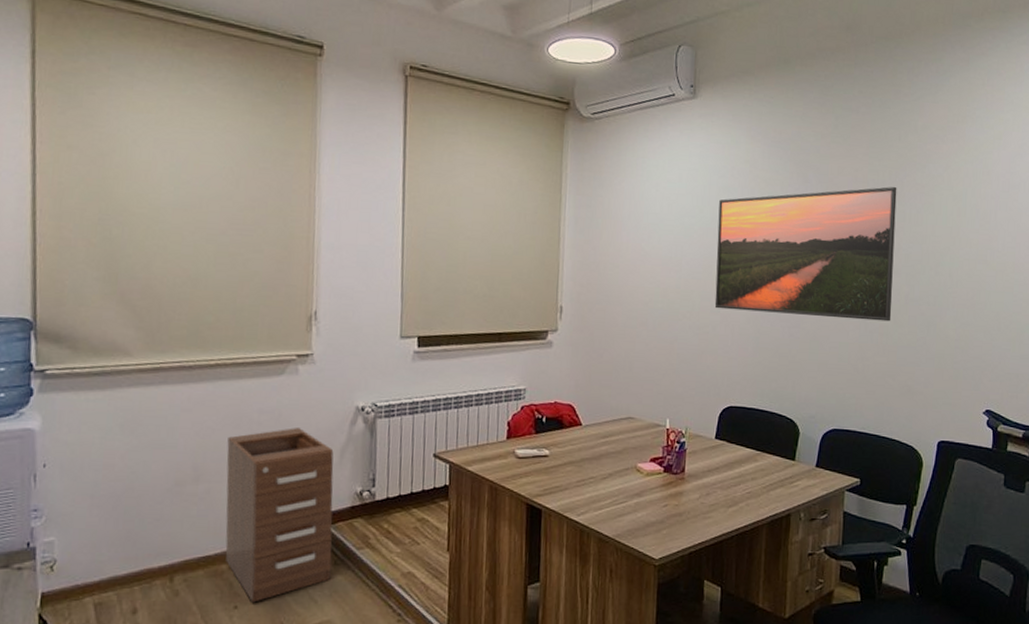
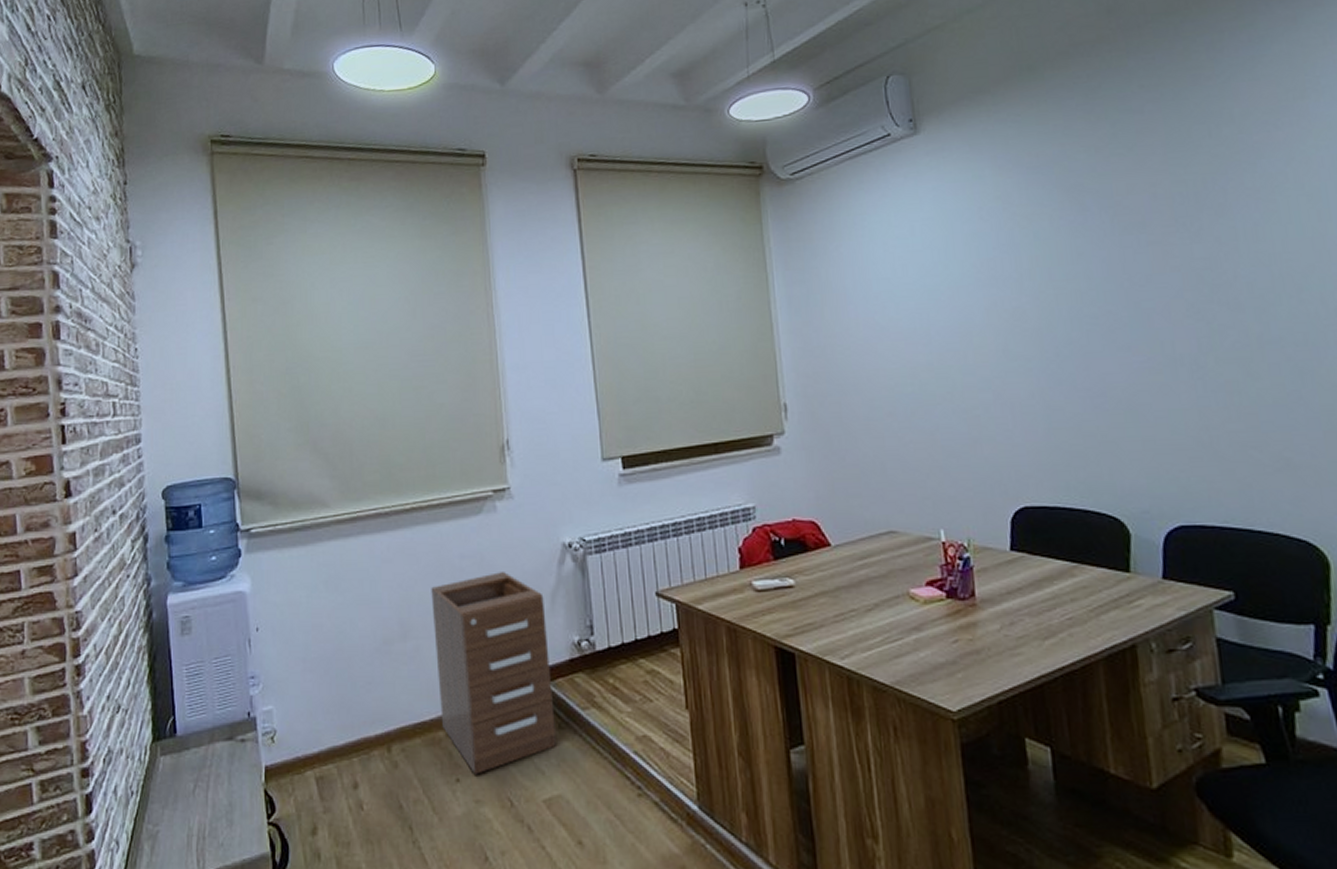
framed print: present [714,186,897,322] -> none [968,196,1242,385]

